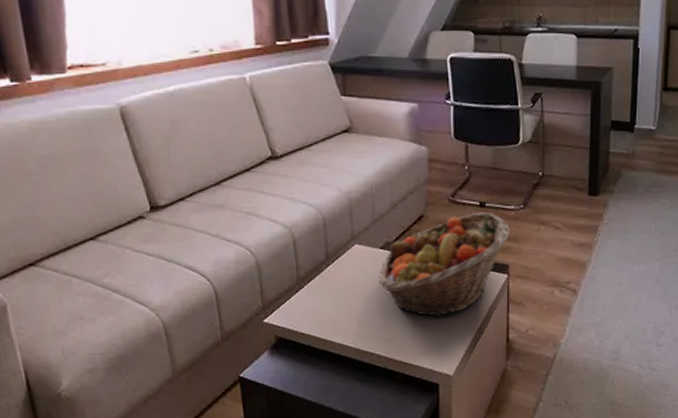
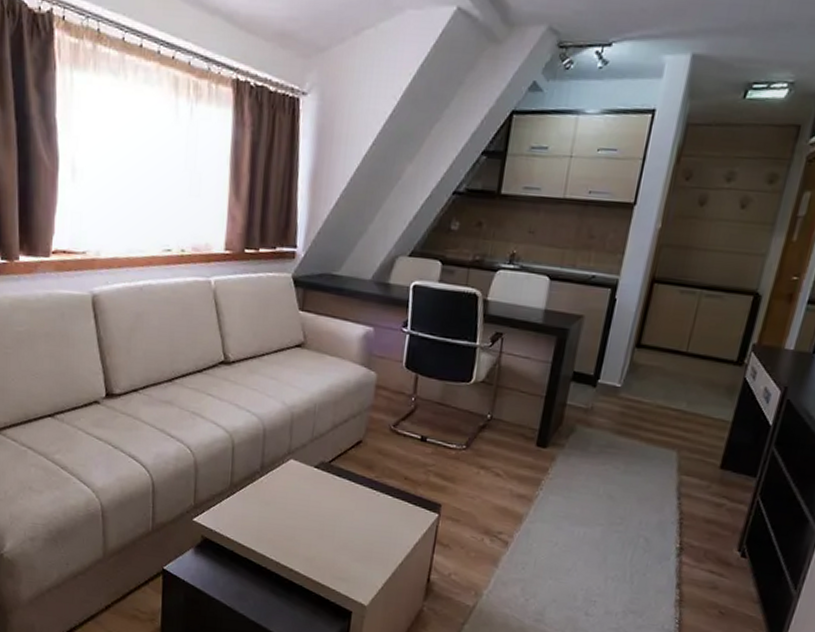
fruit basket: present [378,212,511,317] -> none [307,446,449,545]

